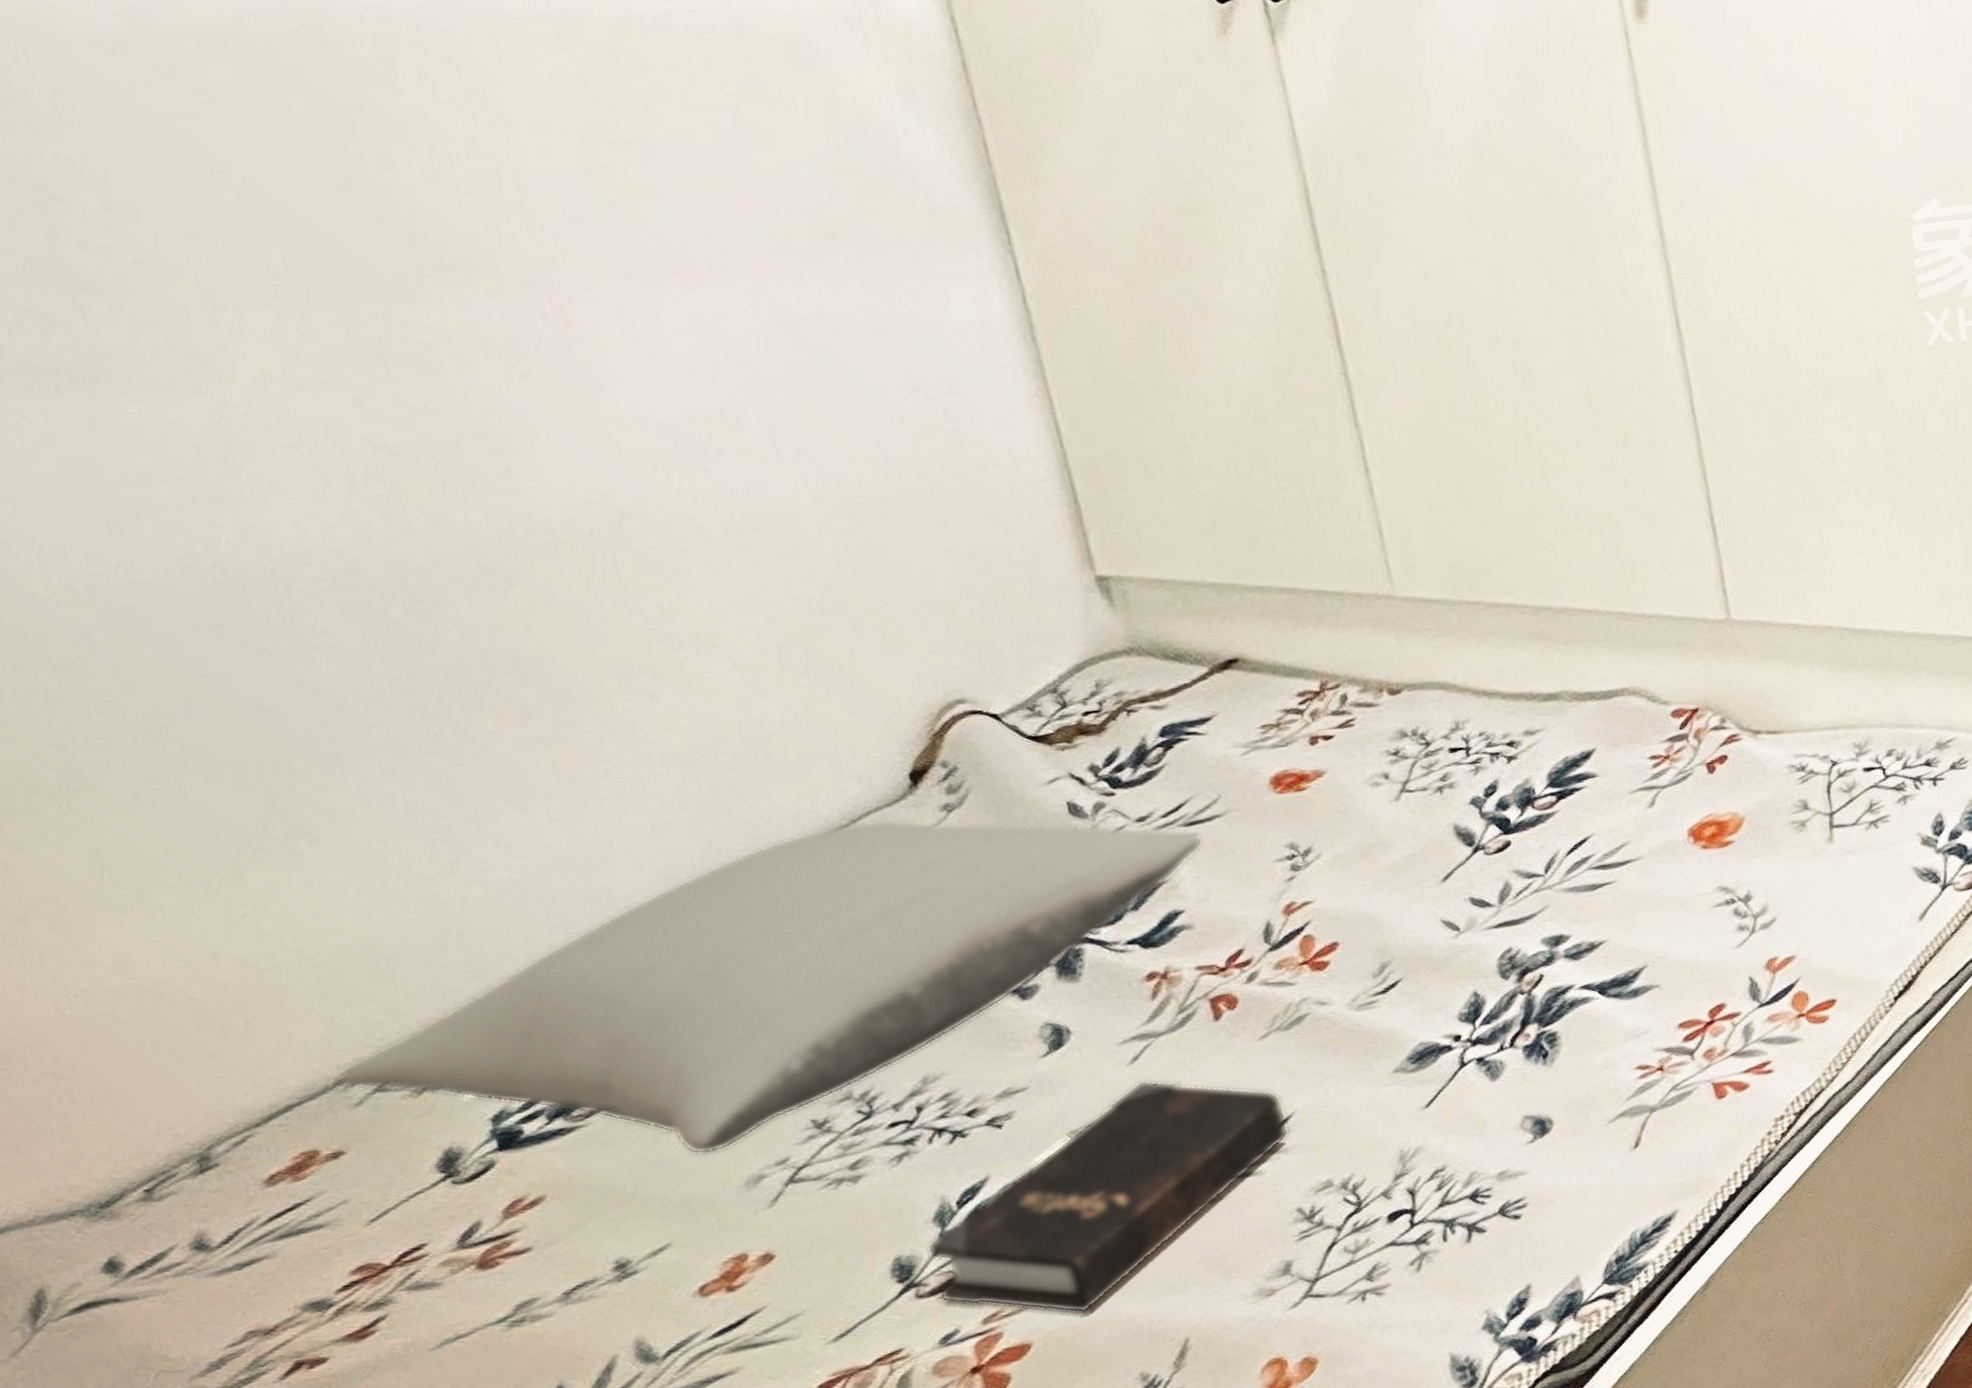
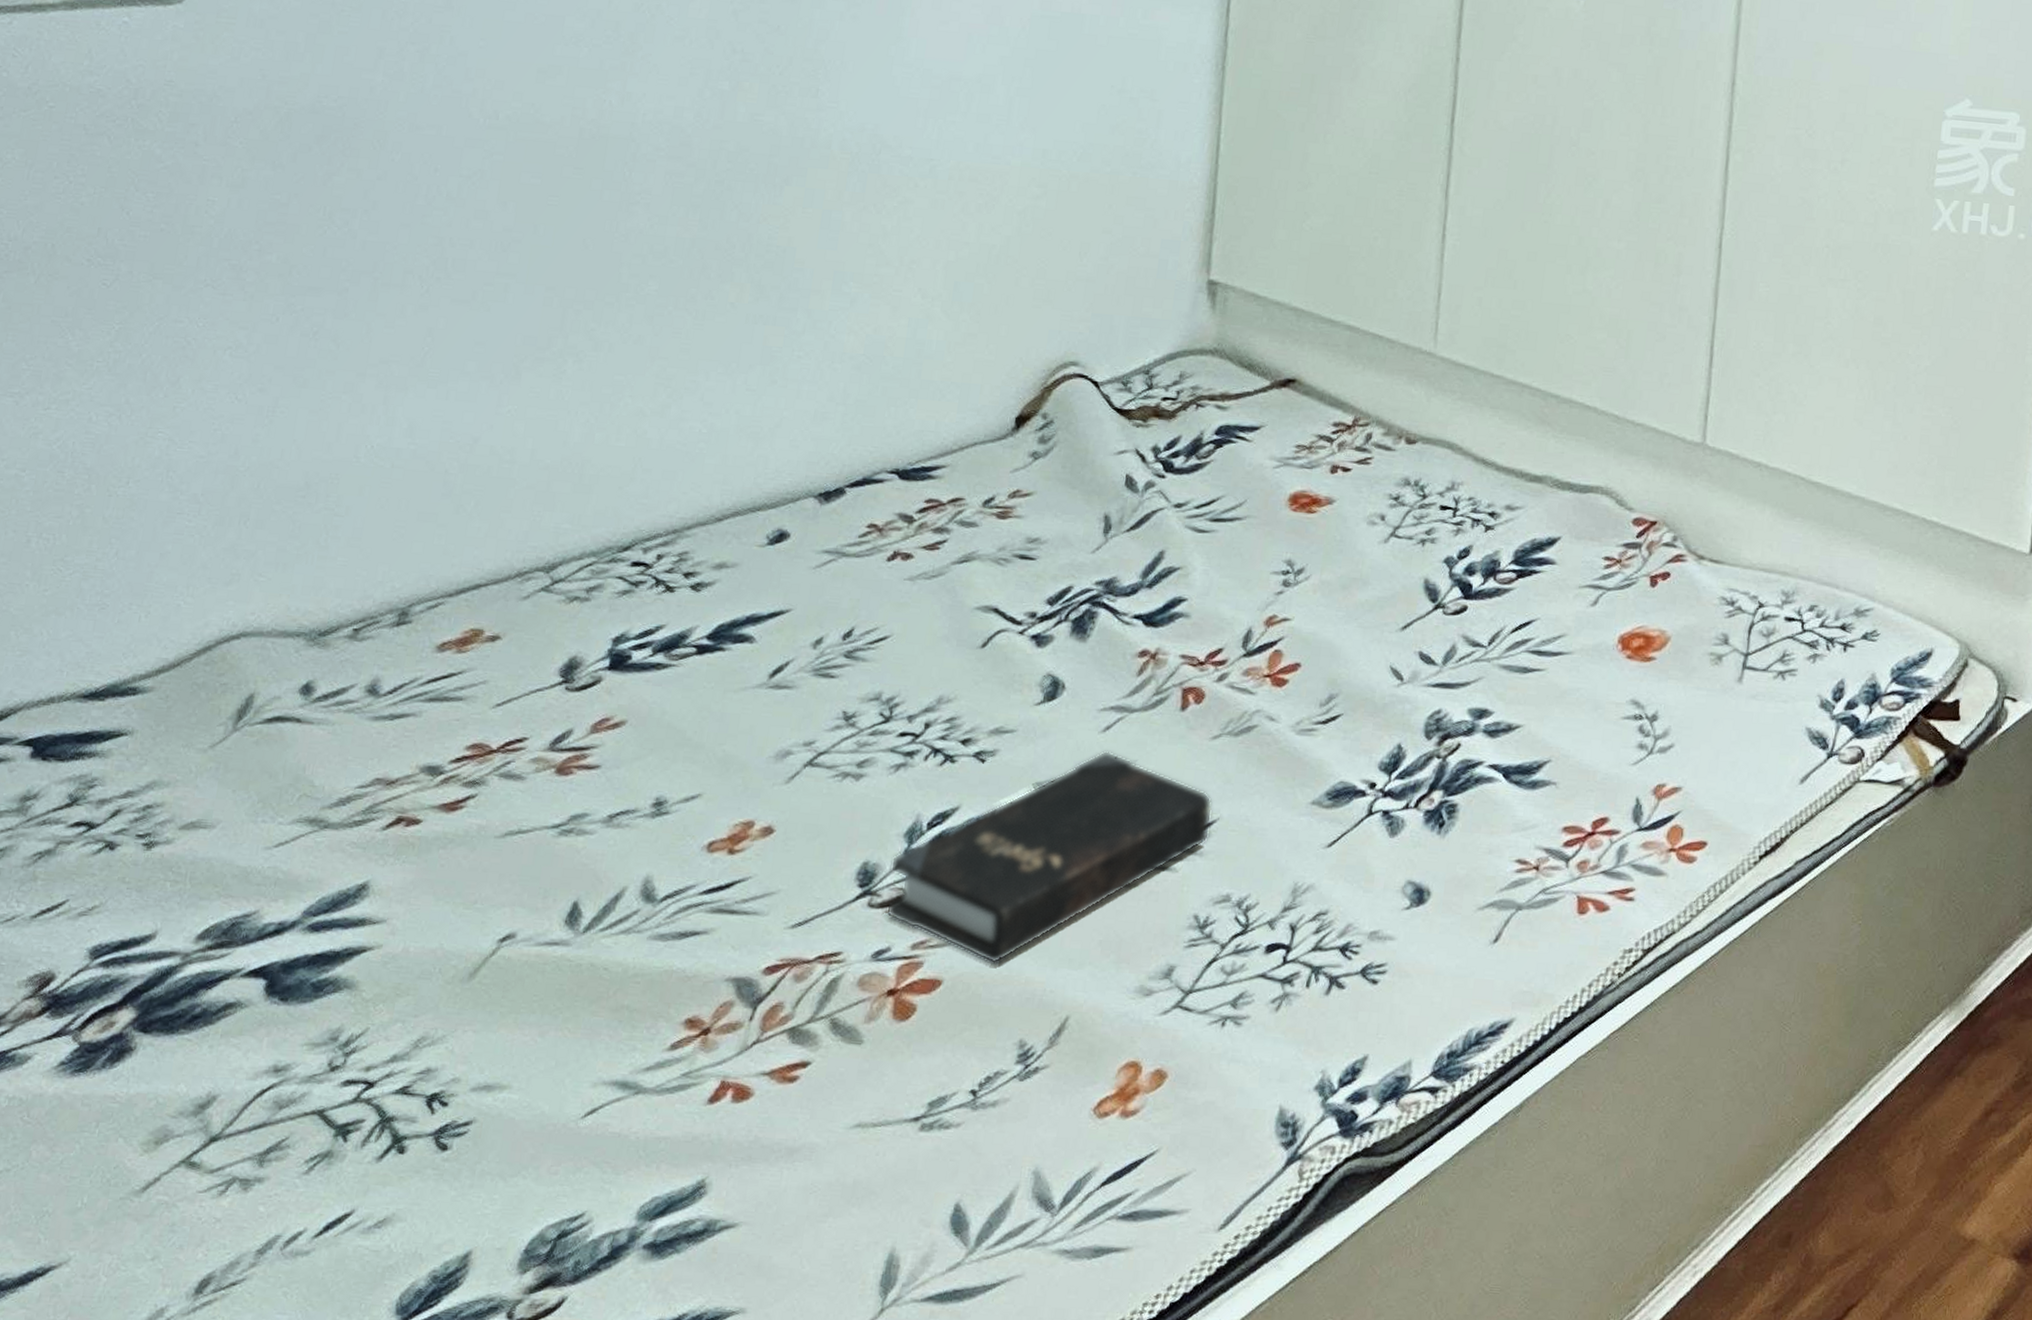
pillow: present [337,819,1203,1155] -> none [519,449,1222,720]

